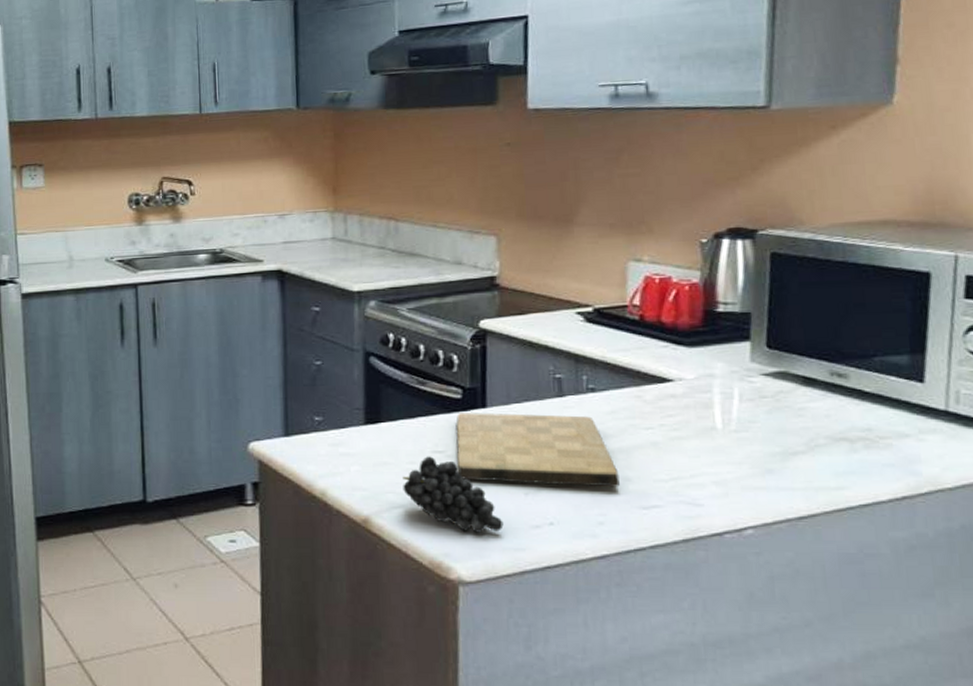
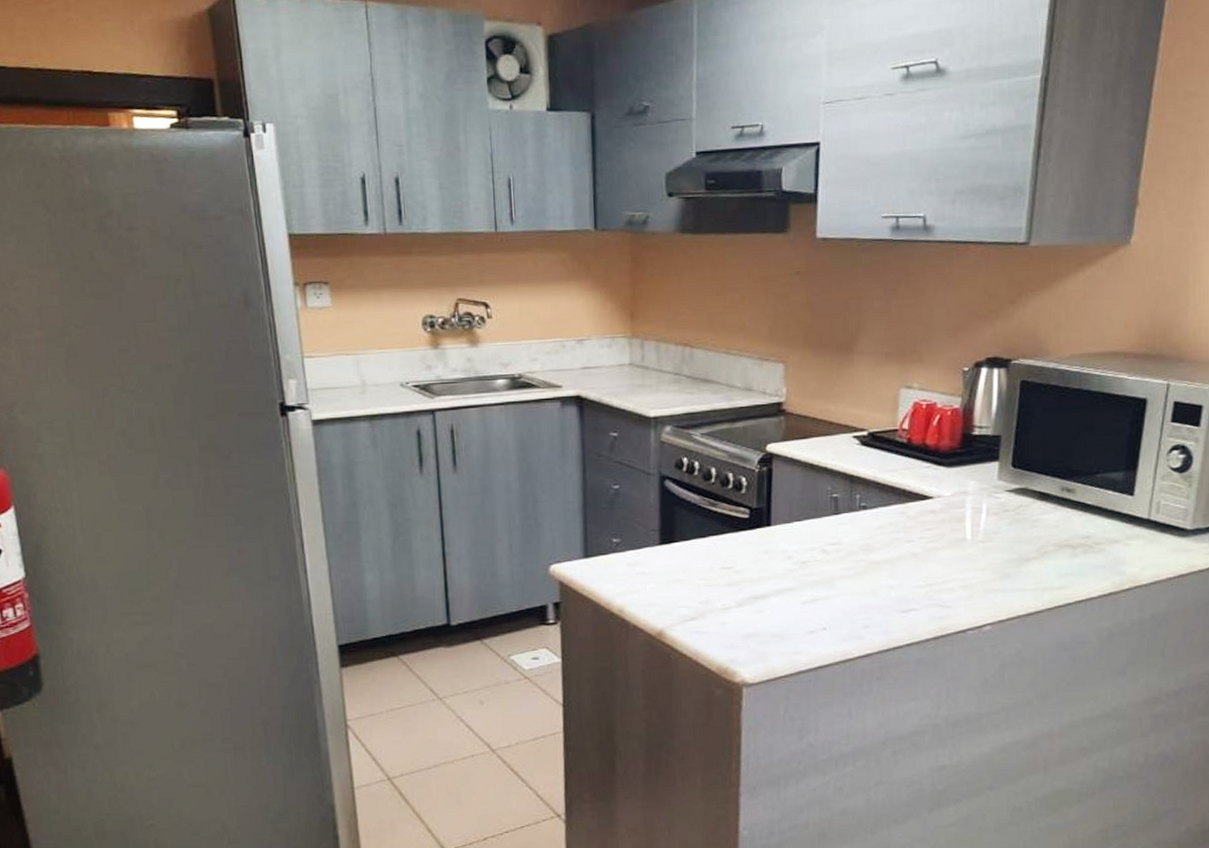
fruit: present [402,456,504,533] -> none [694,572,783,640]
cutting board: present [455,413,620,487] -> none [743,531,884,595]

